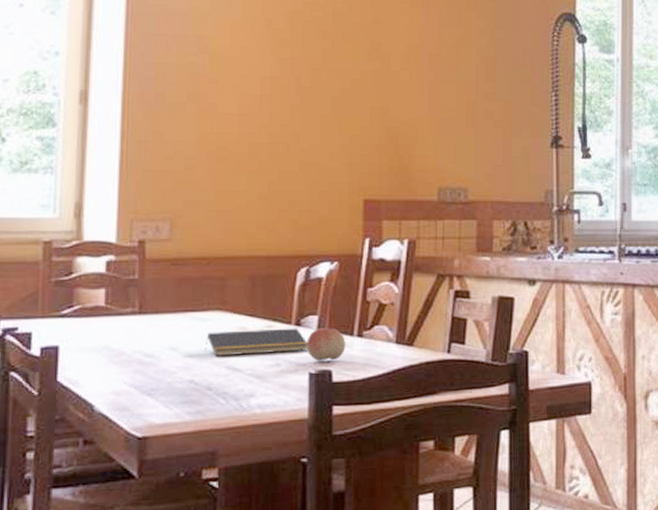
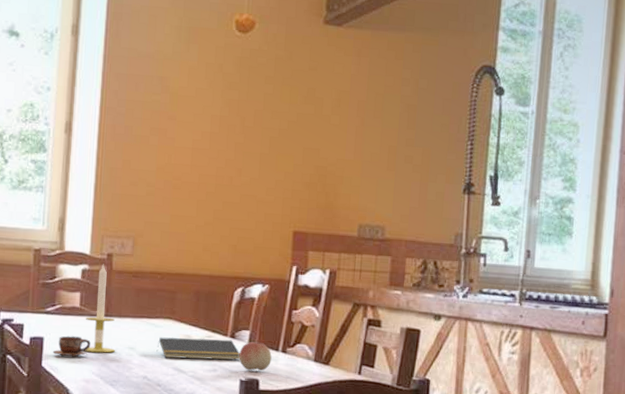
cup: none [71,341,121,367] -> present [53,336,91,357]
candle: none [113,253,153,358] -> present [85,264,116,353]

